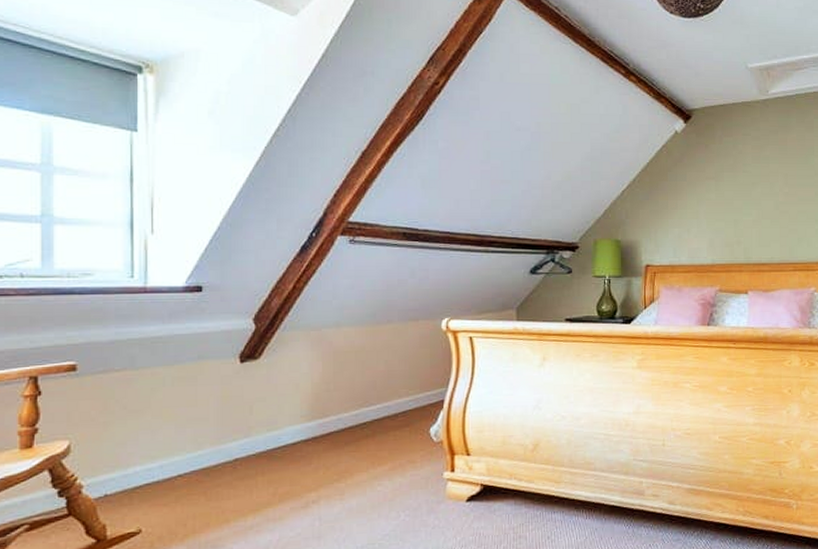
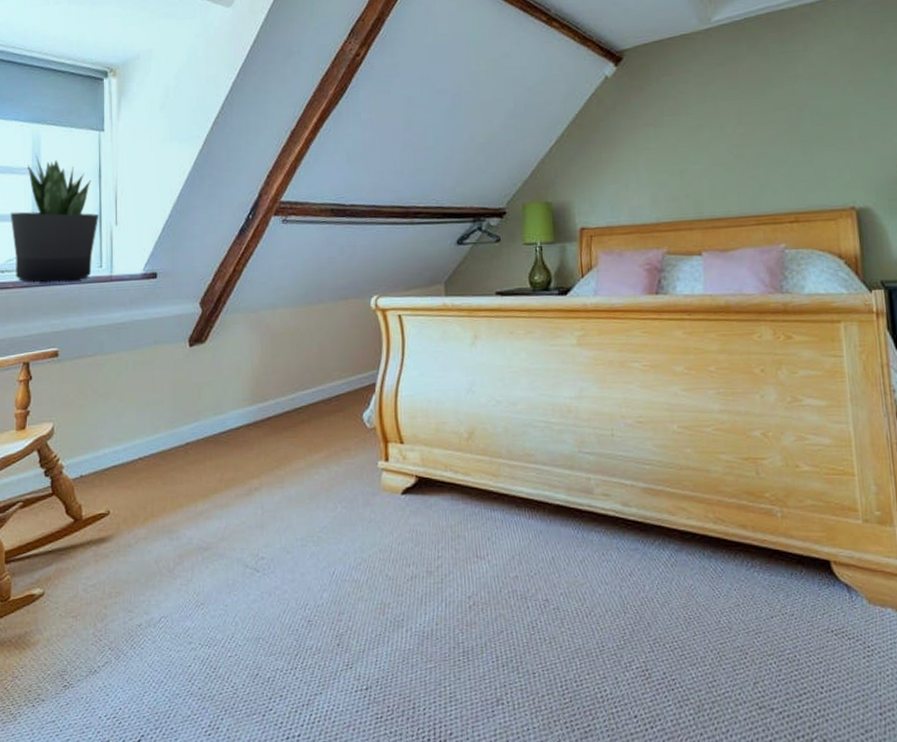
planter: none [10,148,129,291] -> present [10,153,98,282]

